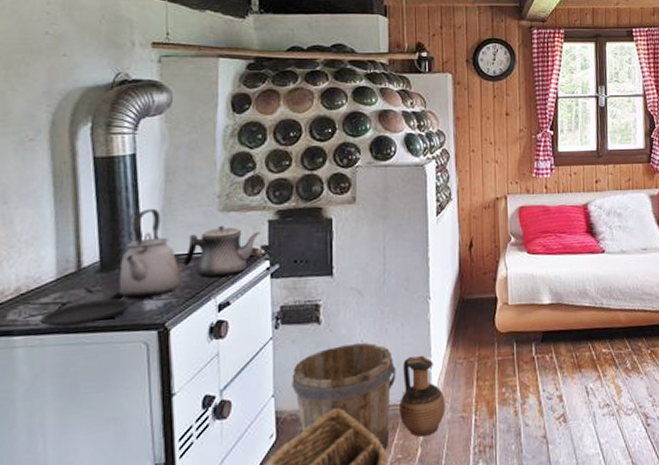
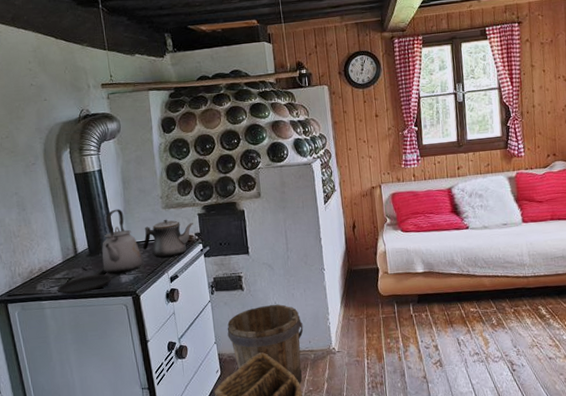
ceramic jug: present [399,355,445,437] -> none [307,313,343,375]

